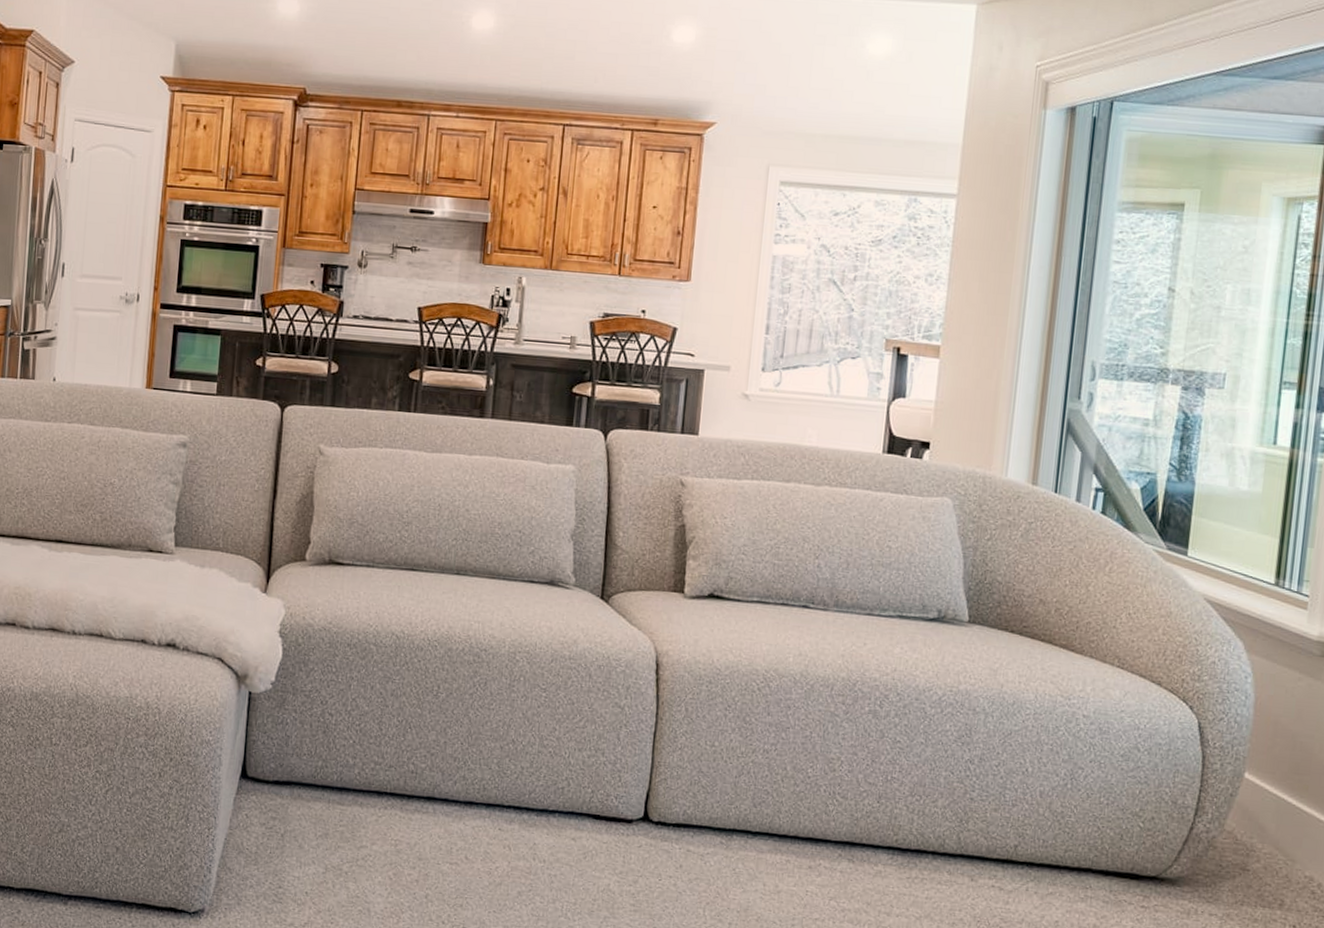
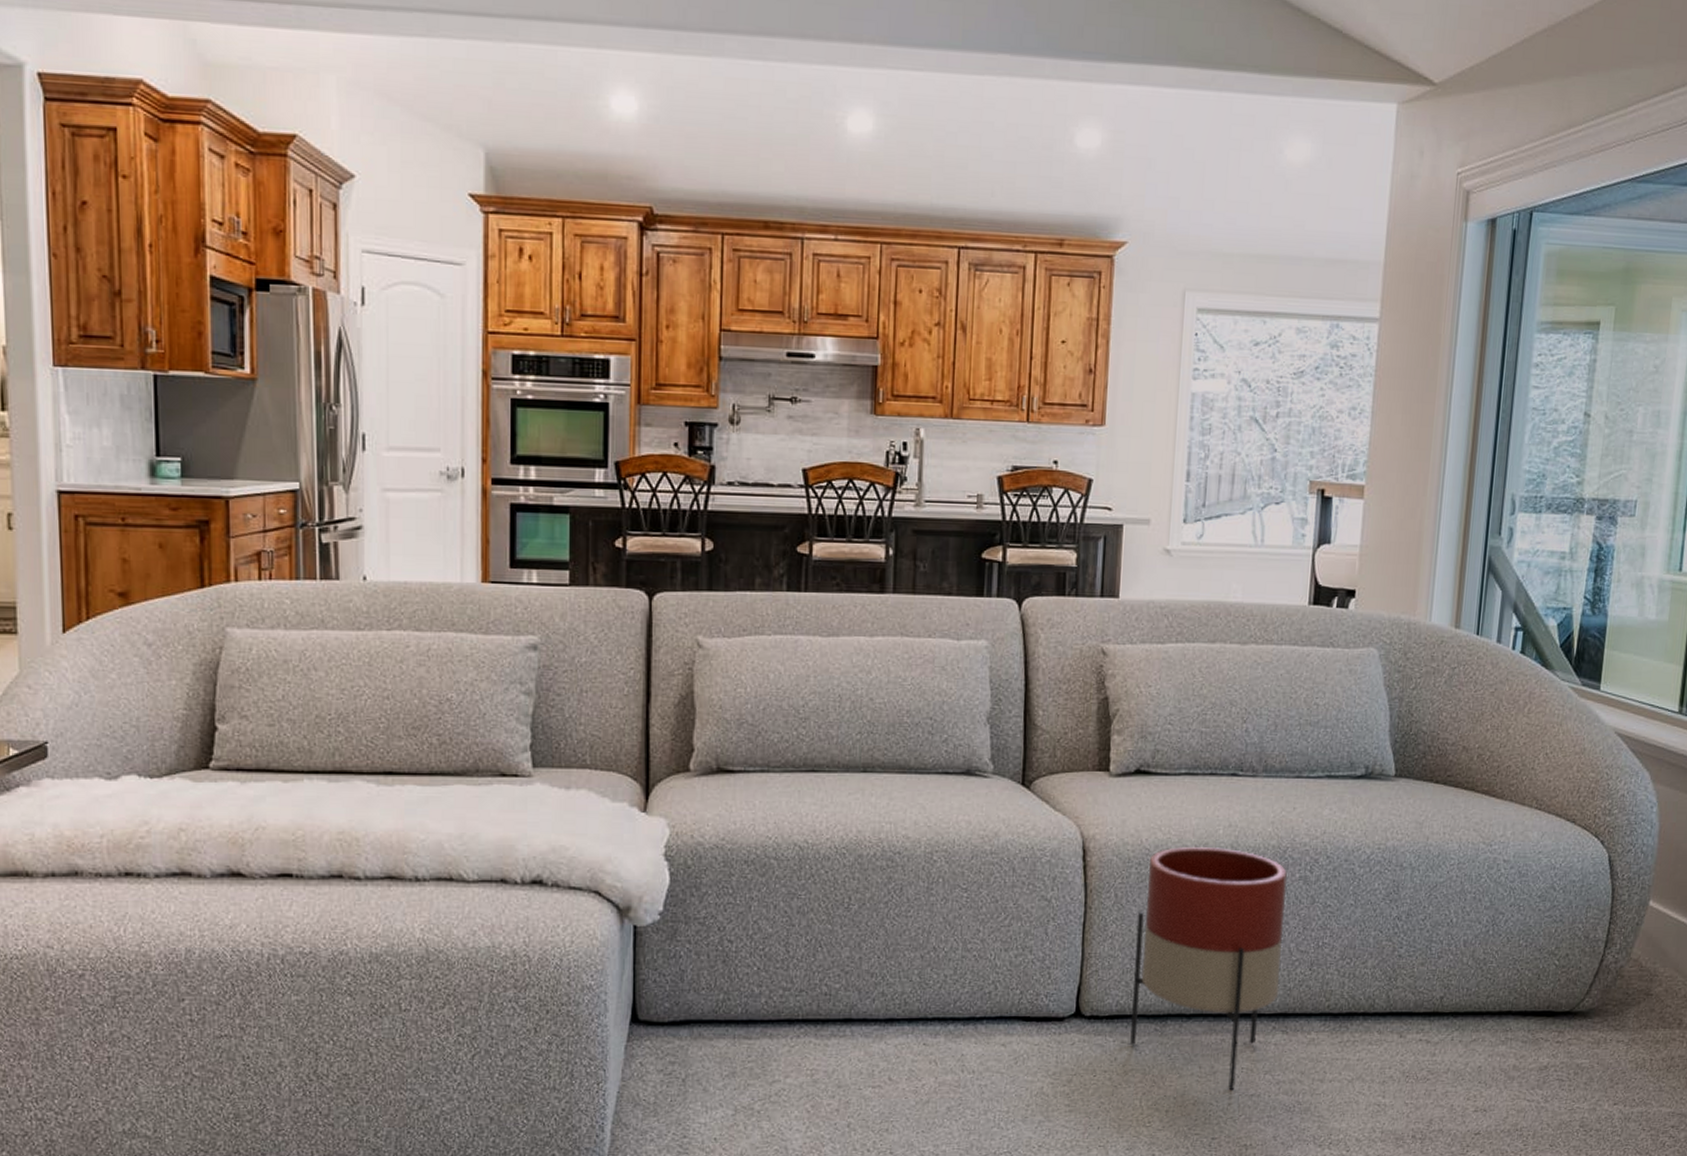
planter: none [696,670,856,912] -> present [1130,846,1287,1091]

